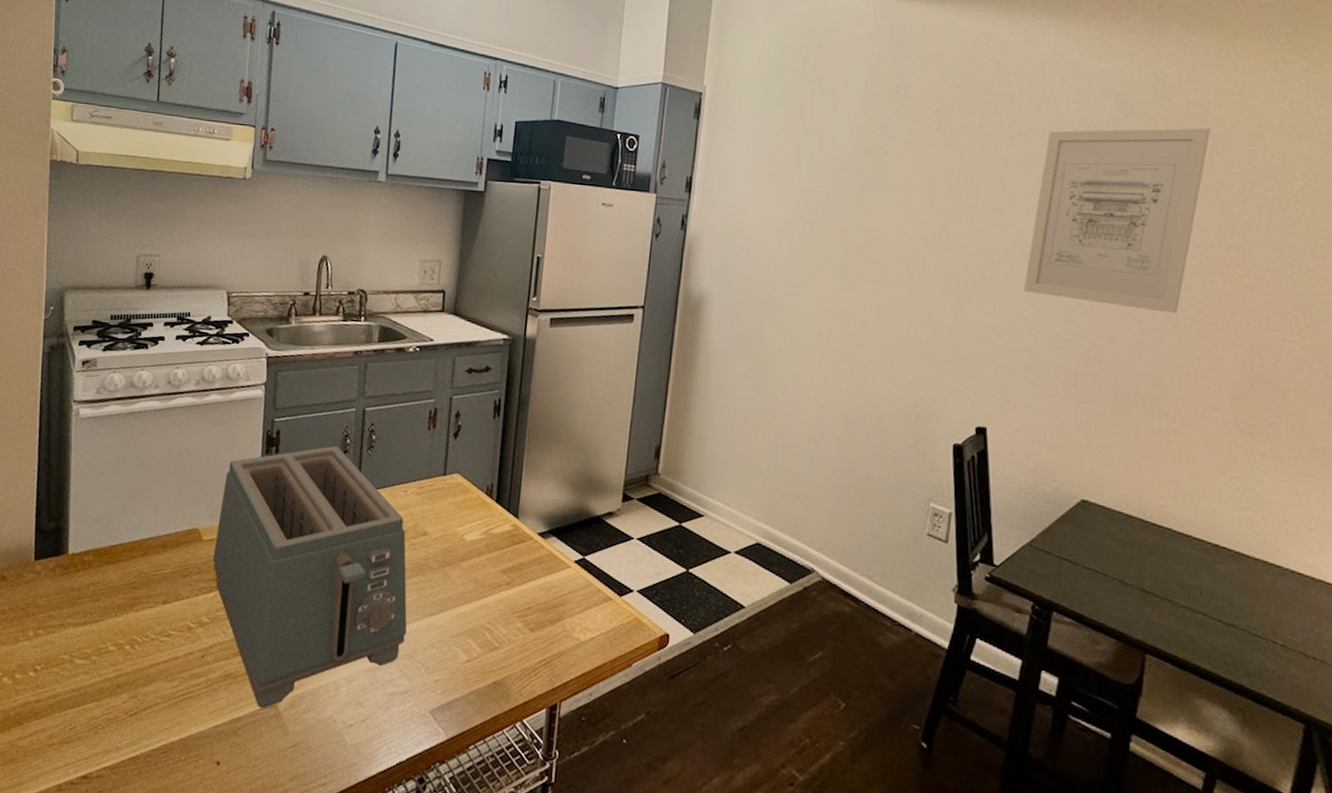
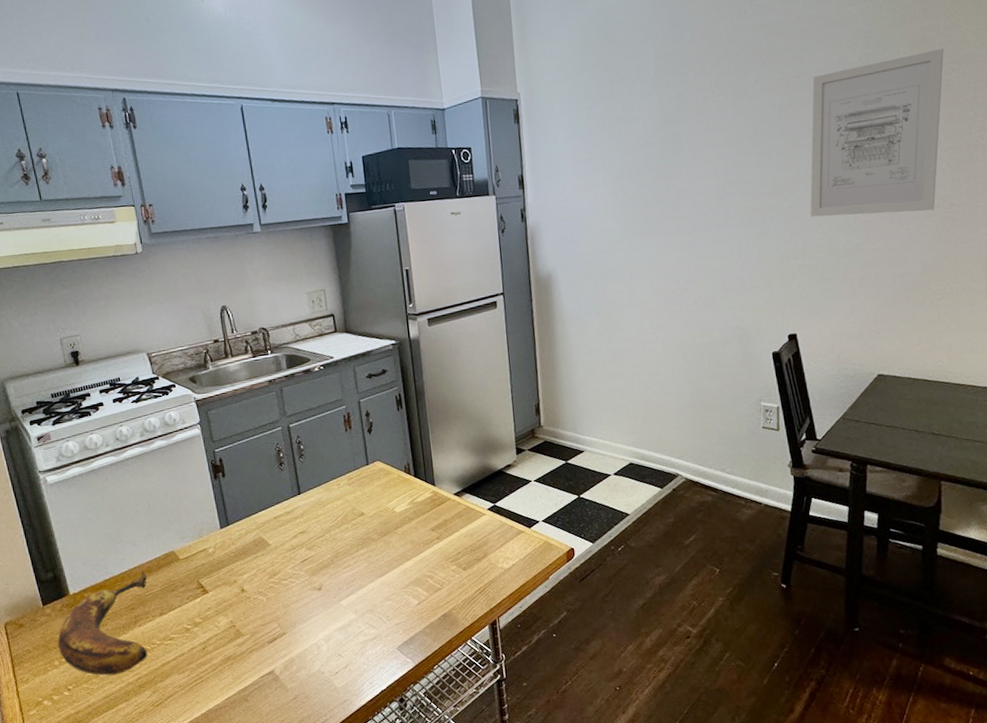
banana: none [37,543,160,665] -> present [57,570,148,676]
toaster: present [212,445,407,709] -> none [186,460,365,677]

